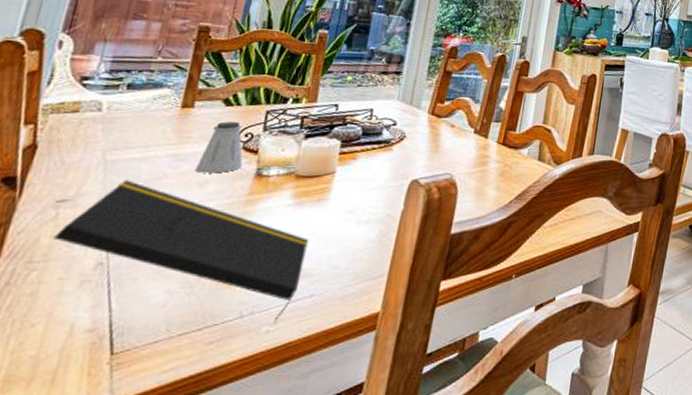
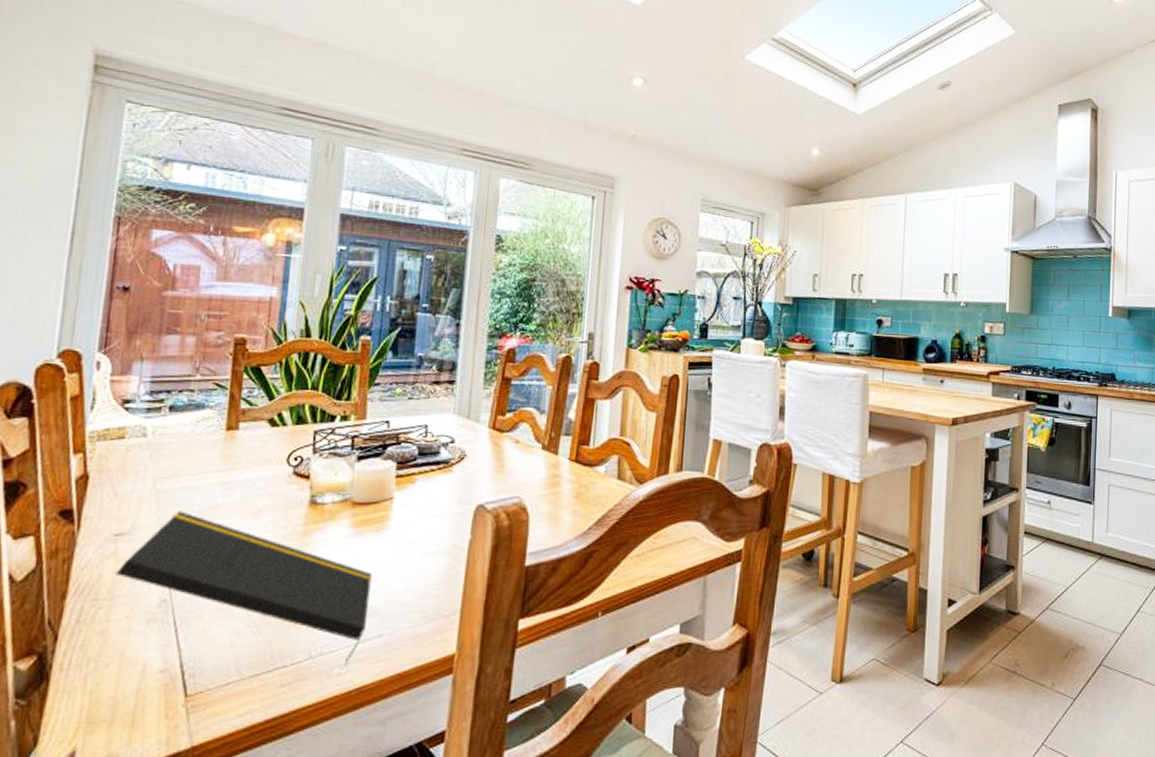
saltshaker: present [194,121,243,174] -> none [247,444,295,502]

